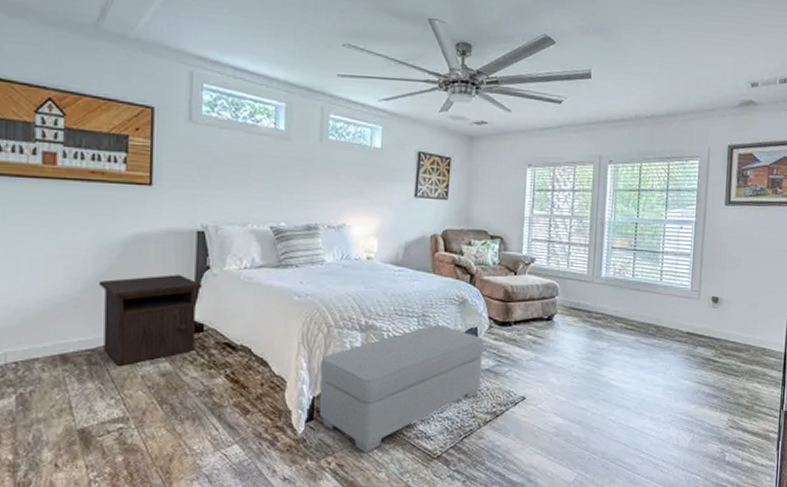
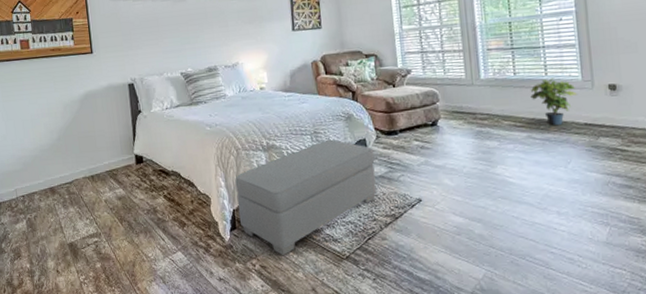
nightstand: present [98,274,203,367] -> none [67,119,139,195]
potted plant: none [644,284,685,332] -> present [530,78,577,126]

